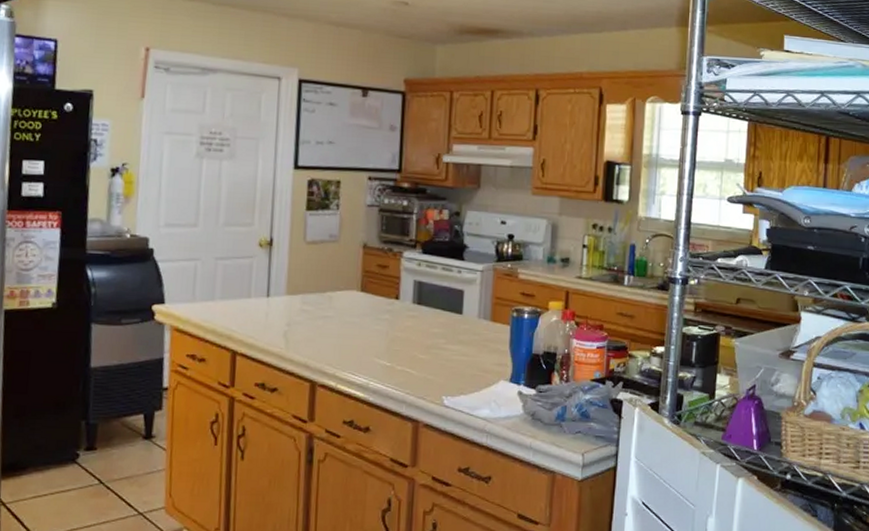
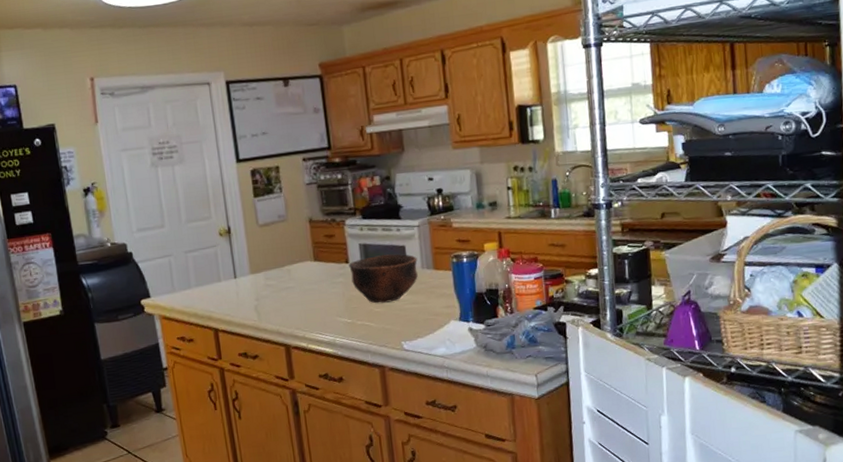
bowl: none [398,296,475,350] -> present [349,254,418,304]

